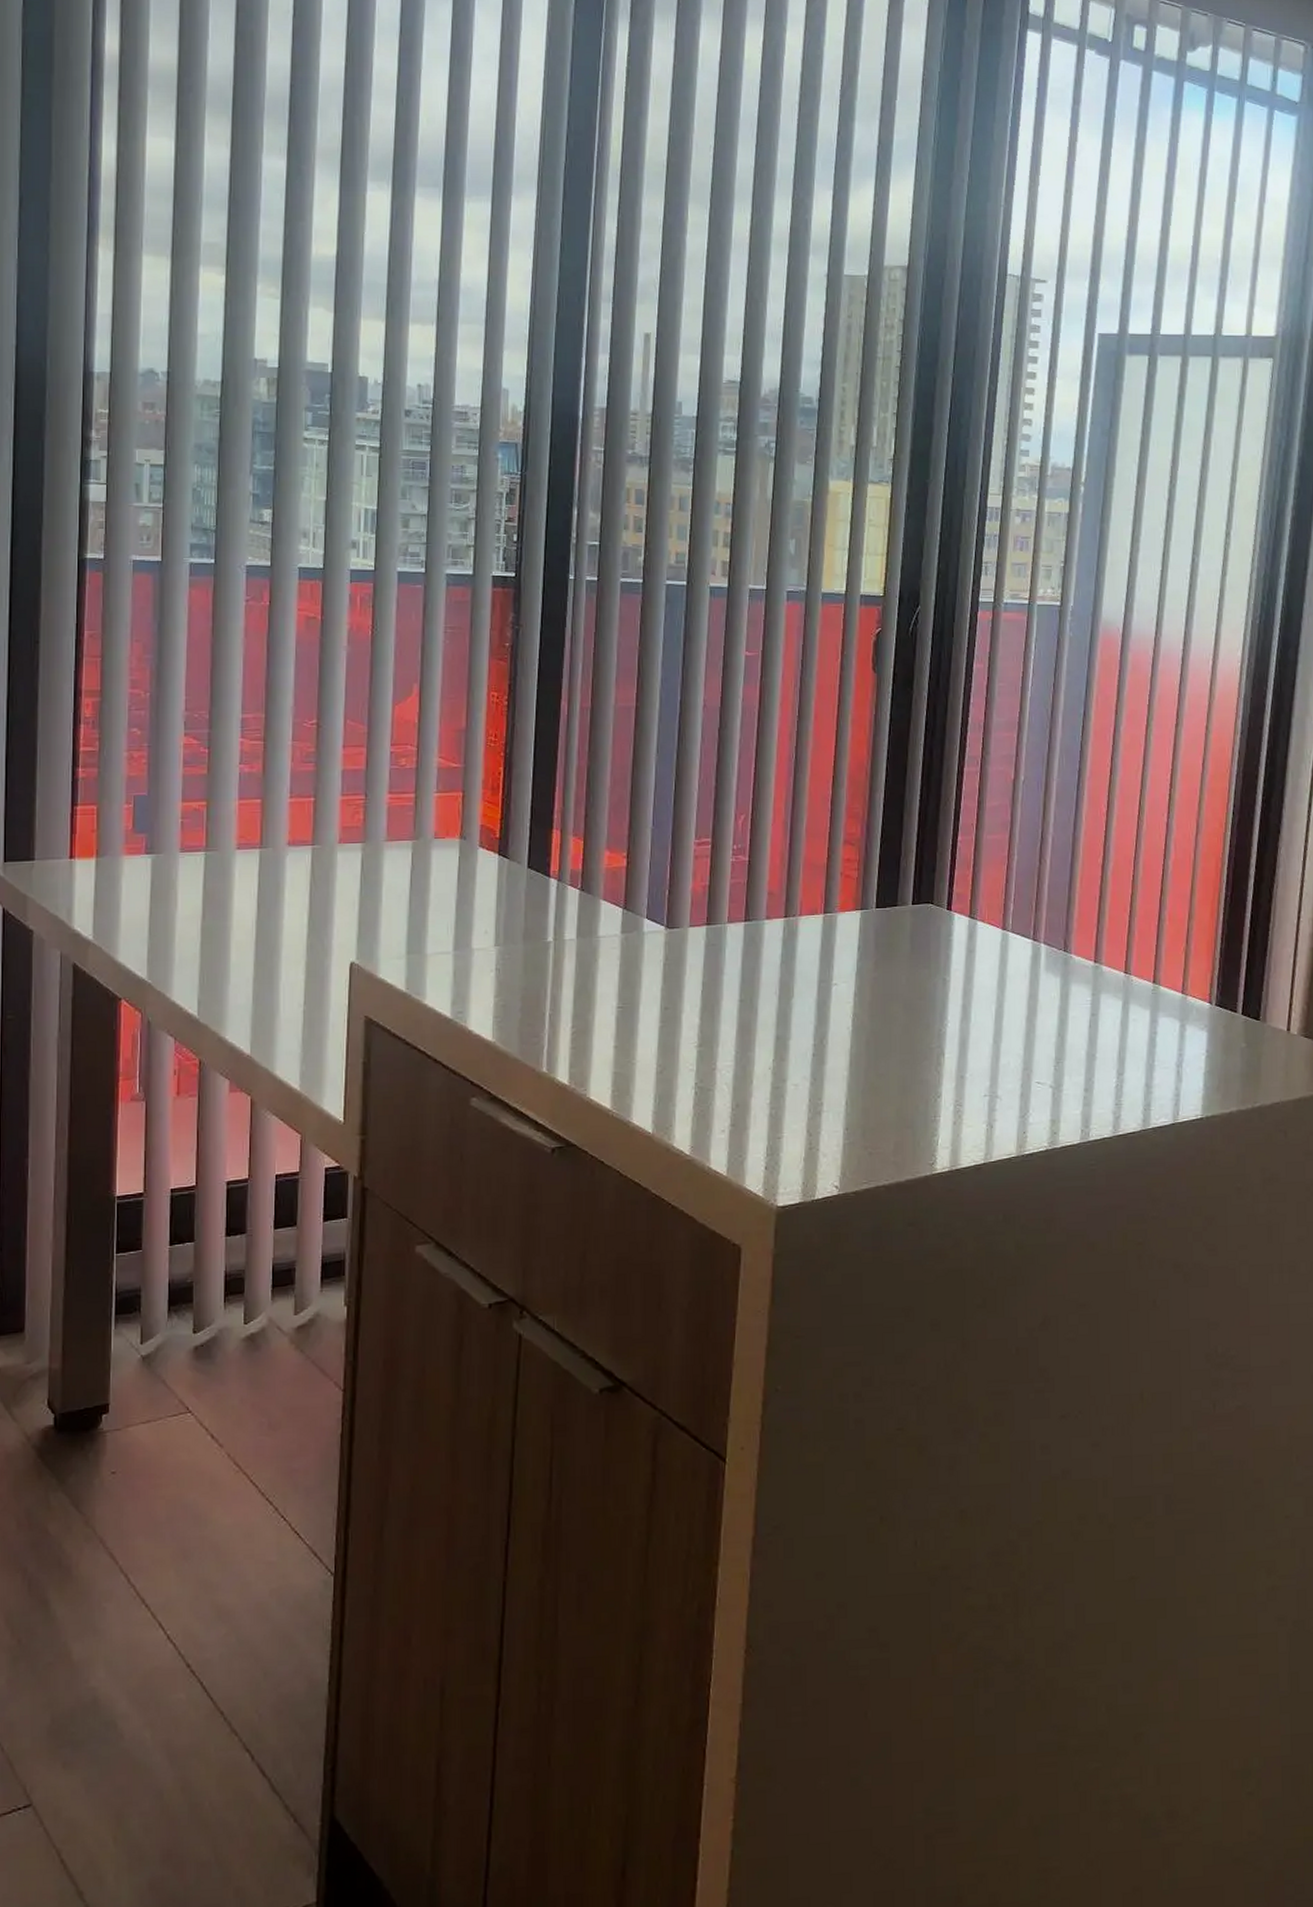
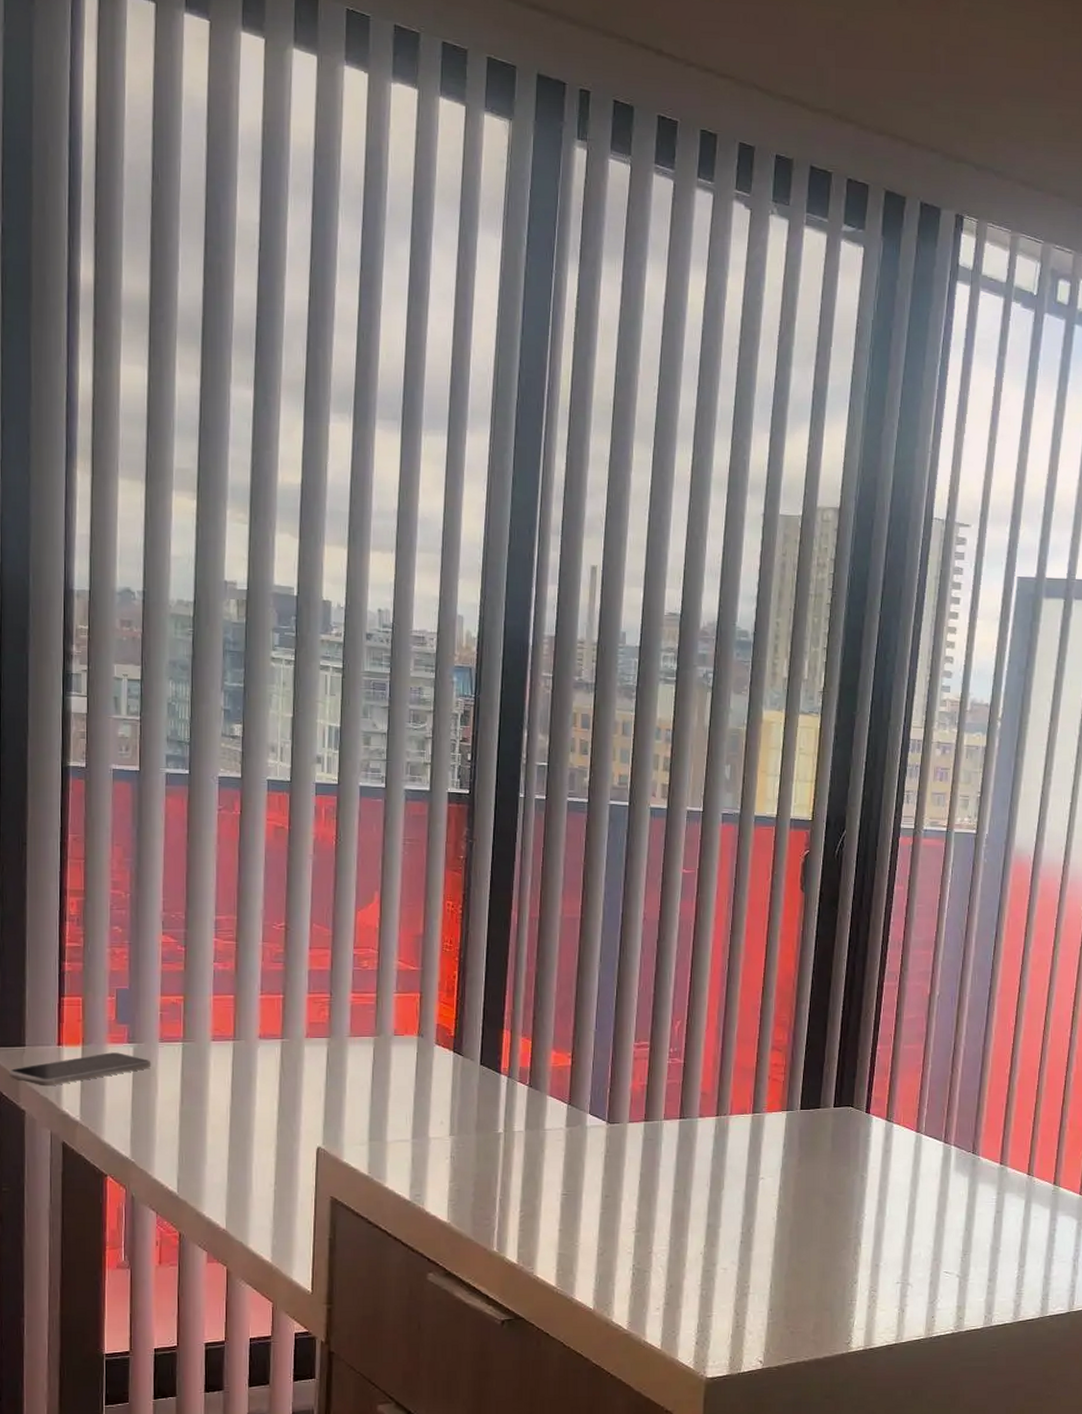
mobile phone: none [17,864,171,904] -> present [10,1052,151,1086]

